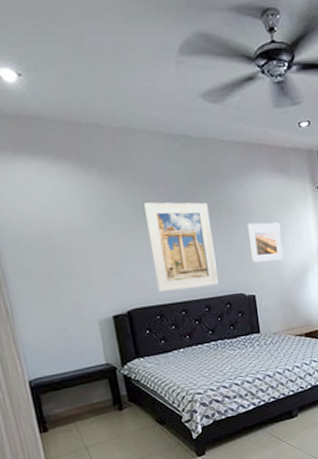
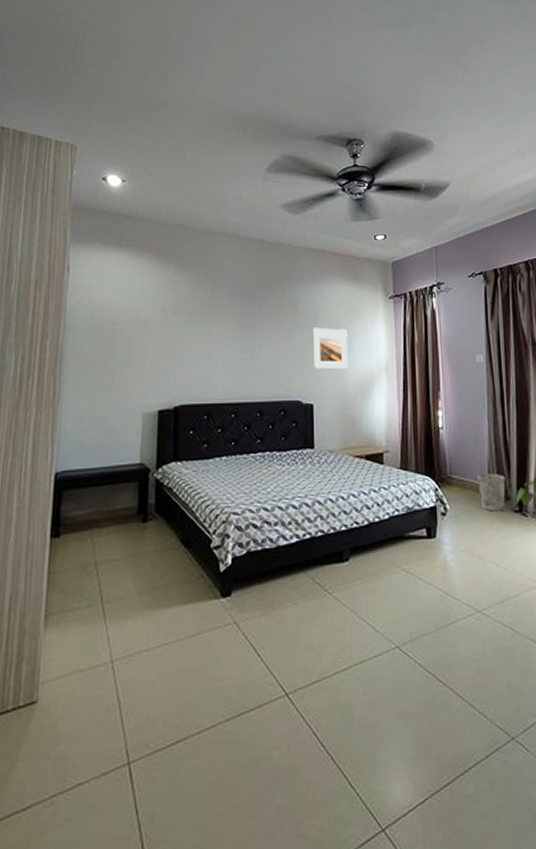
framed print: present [144,202,218,292] -> none [210,298,276,390]

